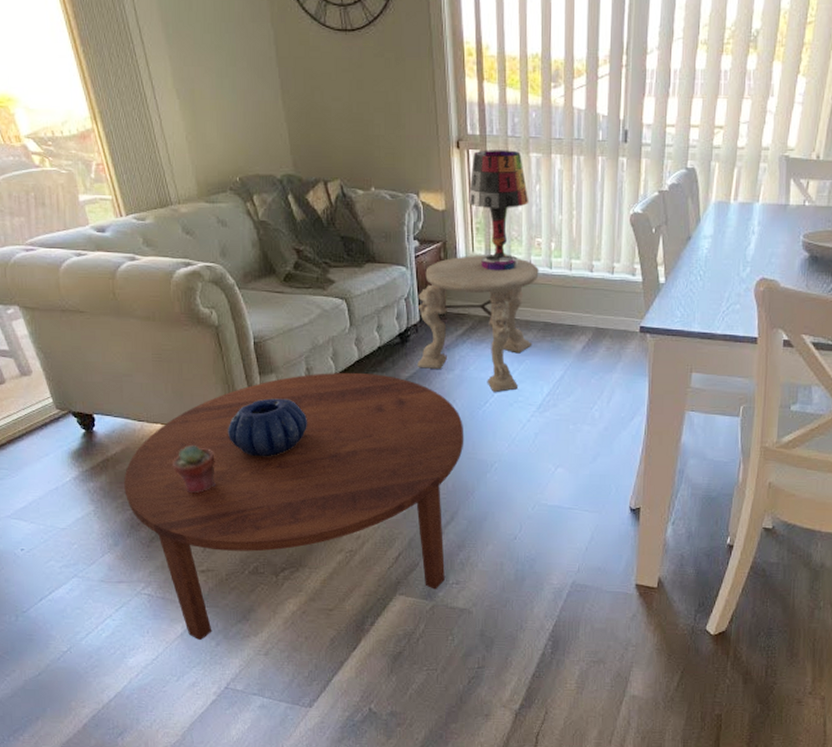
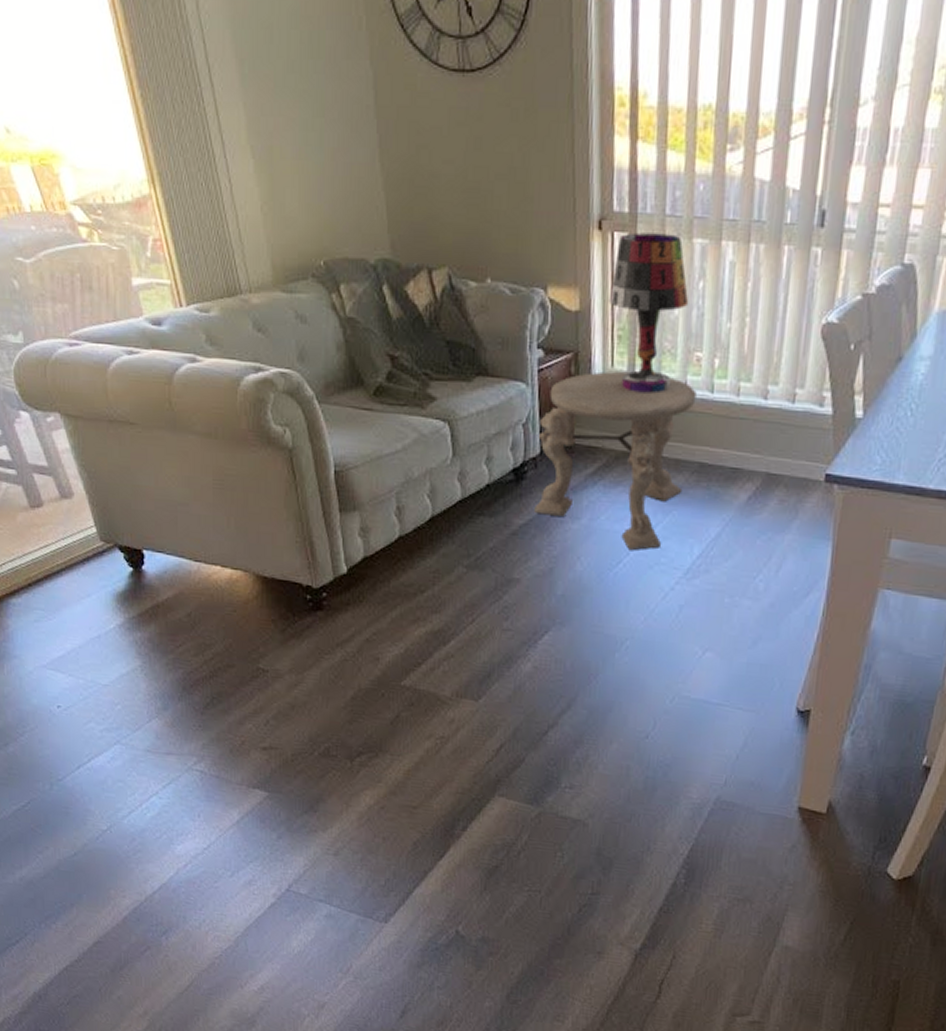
coffee table: present [124,372,464,640] -> none [176,513,590,830]
potted succulent: present [173,445,216,494] -> none [234,595,283,654]
decorative bowl: present [228,398,308,457] -> none [300,542,397,615]

